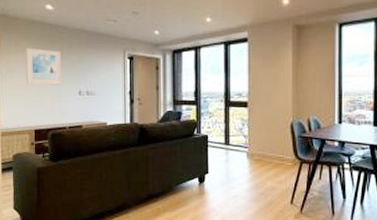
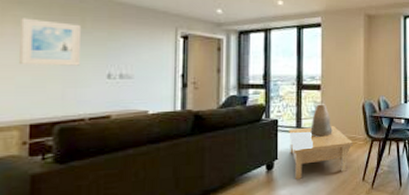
coffee table: none [218,143,282,195] -> present [289,125,354,180]
decorative urn: none [238,121,260,155] -> present [310,104,333,137]

